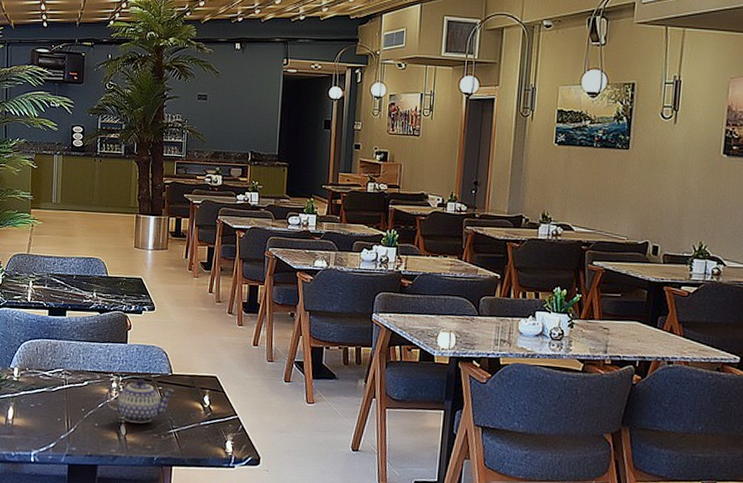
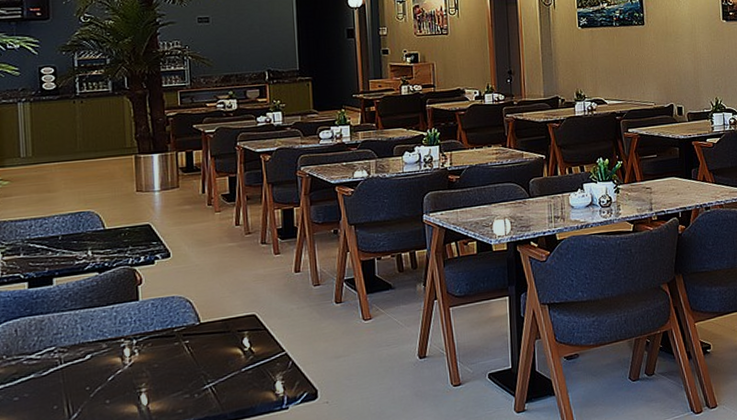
teapot: present [104,379,174,424] -> none [114,336,204,389]

